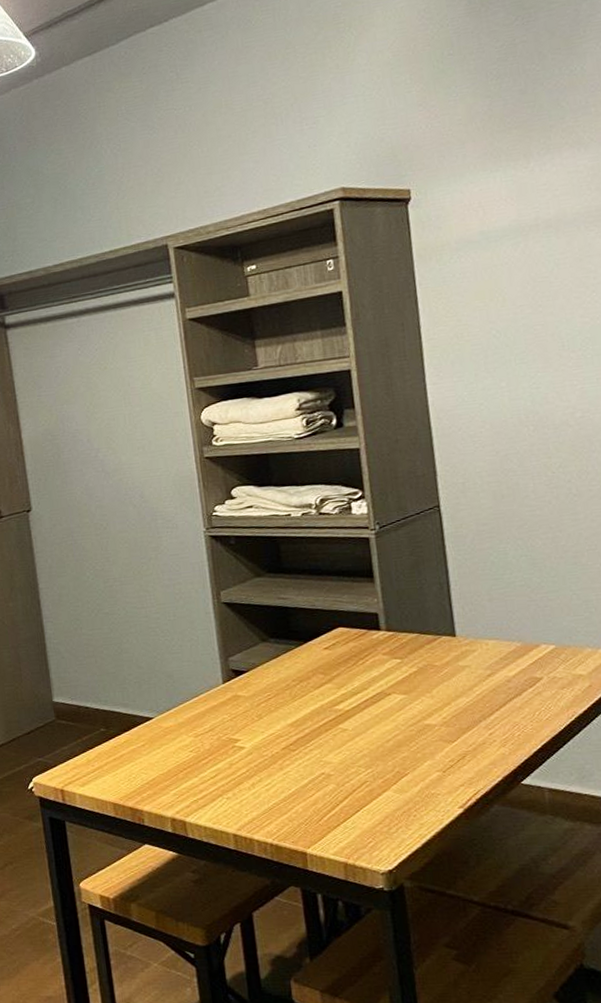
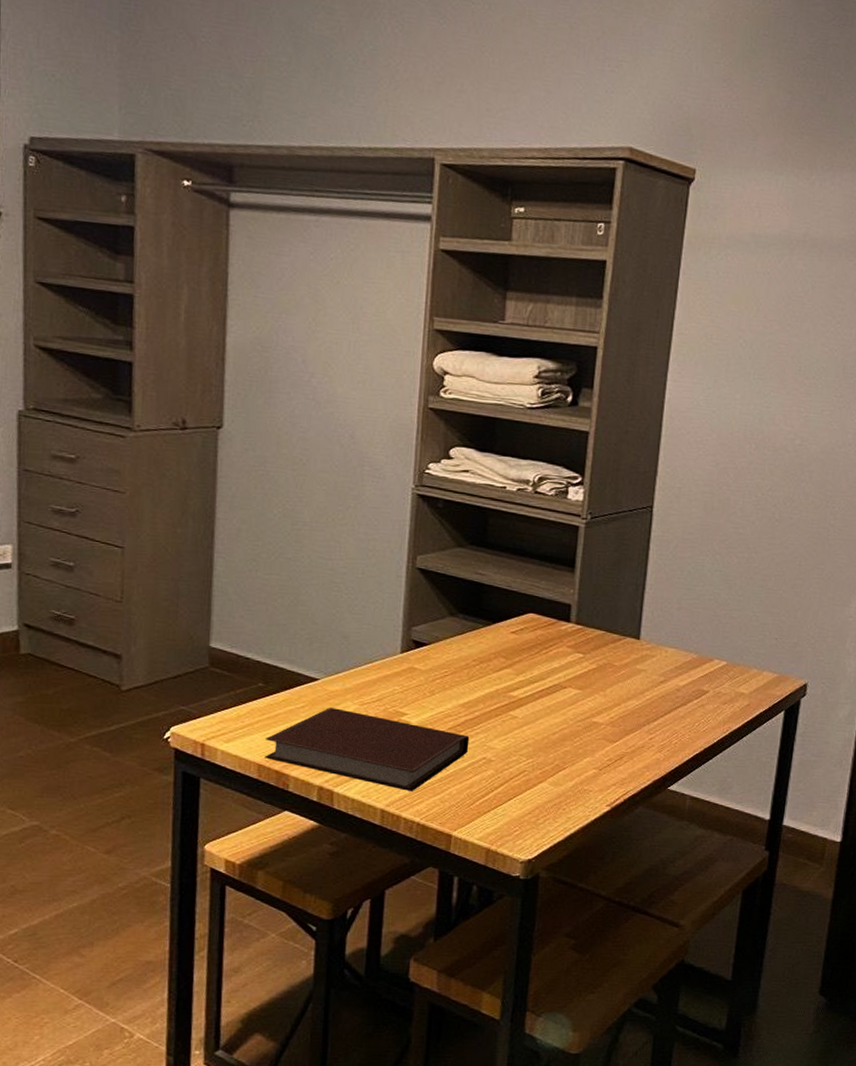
notebook: none [116,742,306,814] -> present [265,708,470,791]

